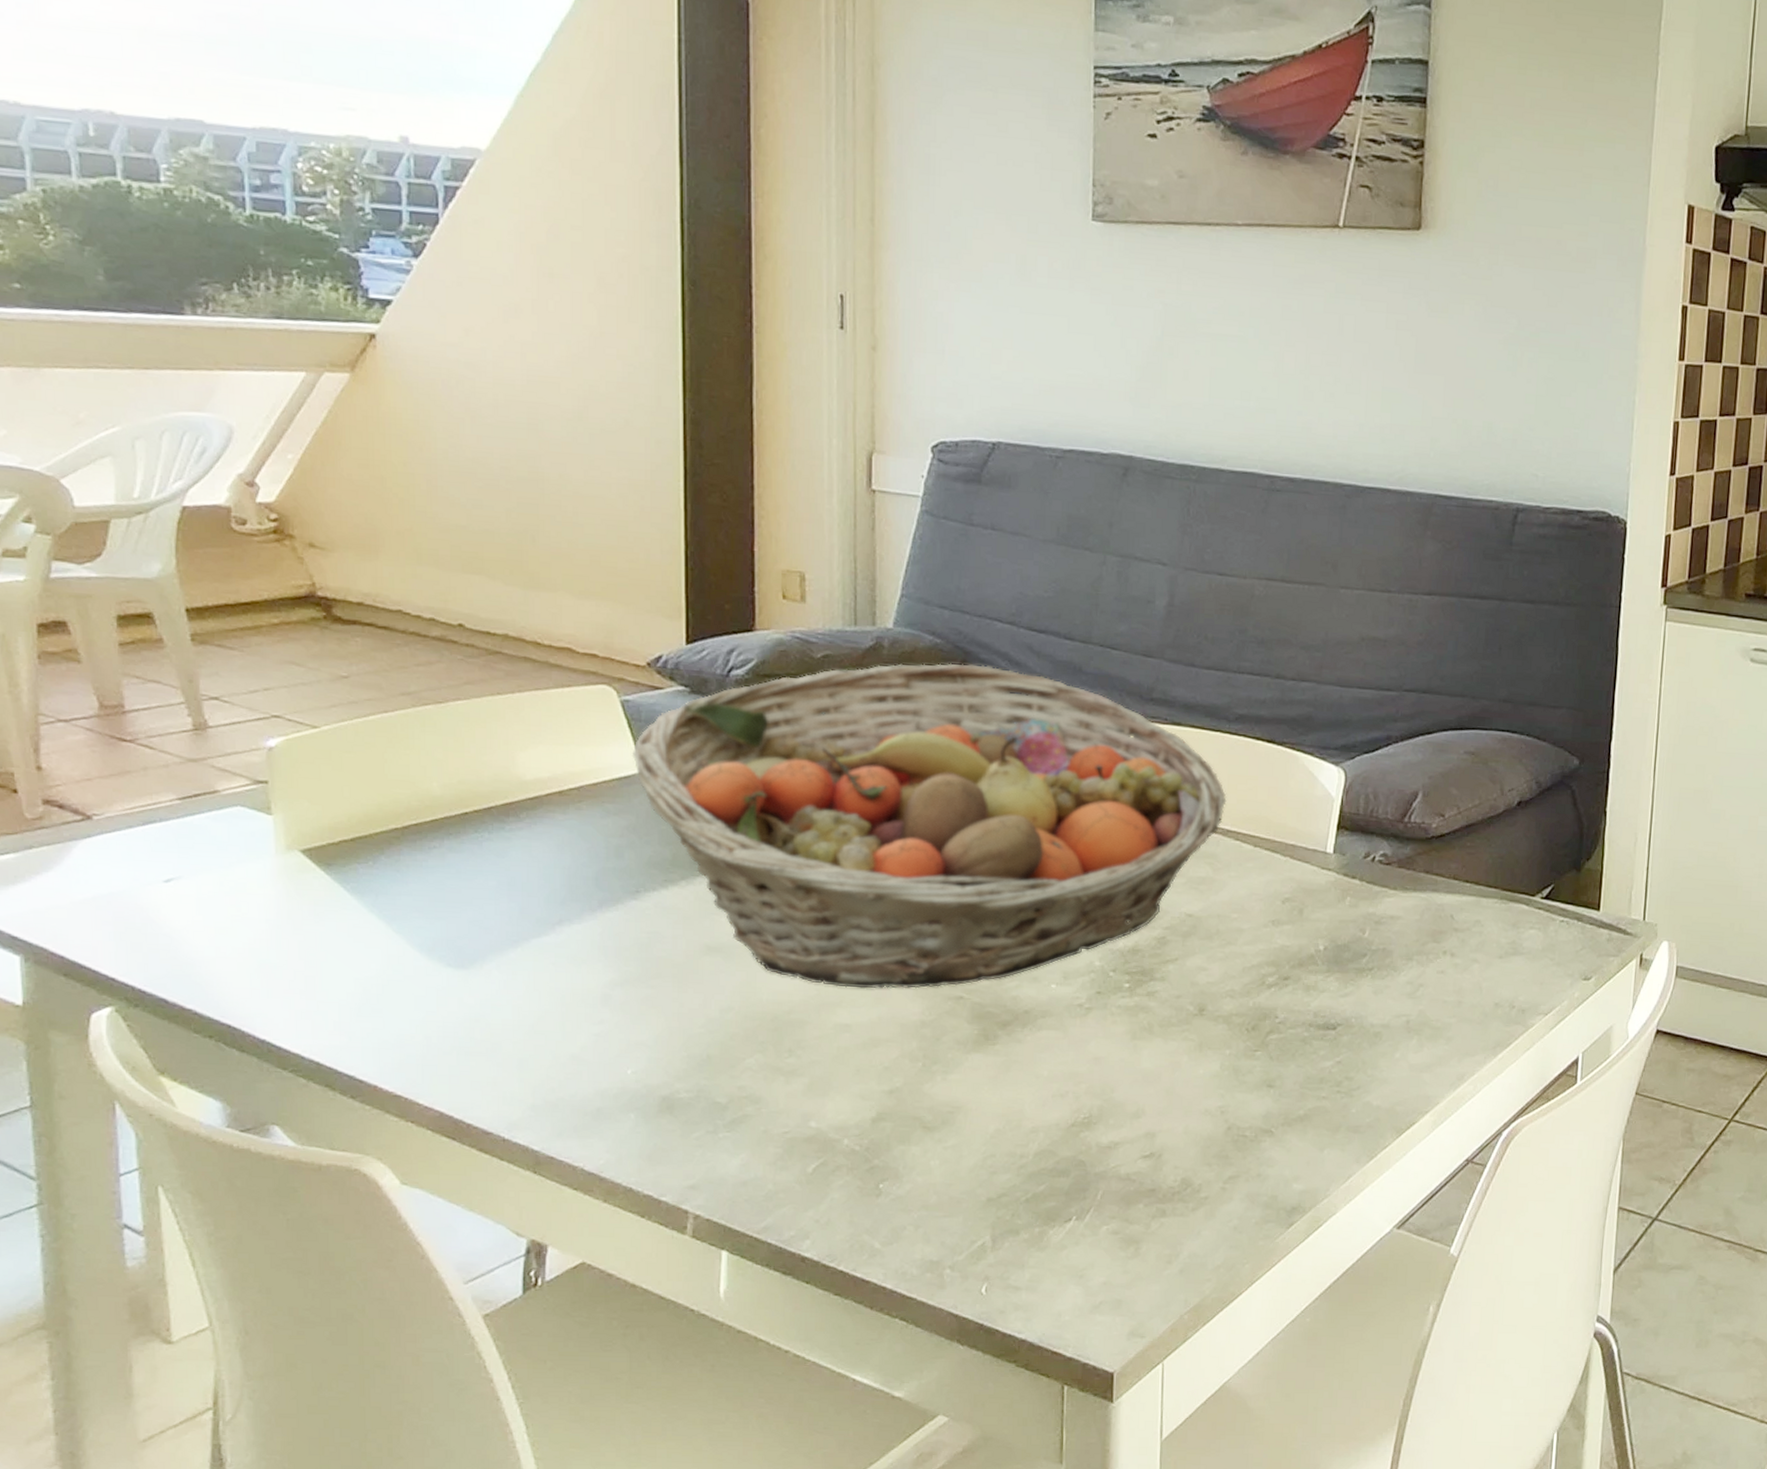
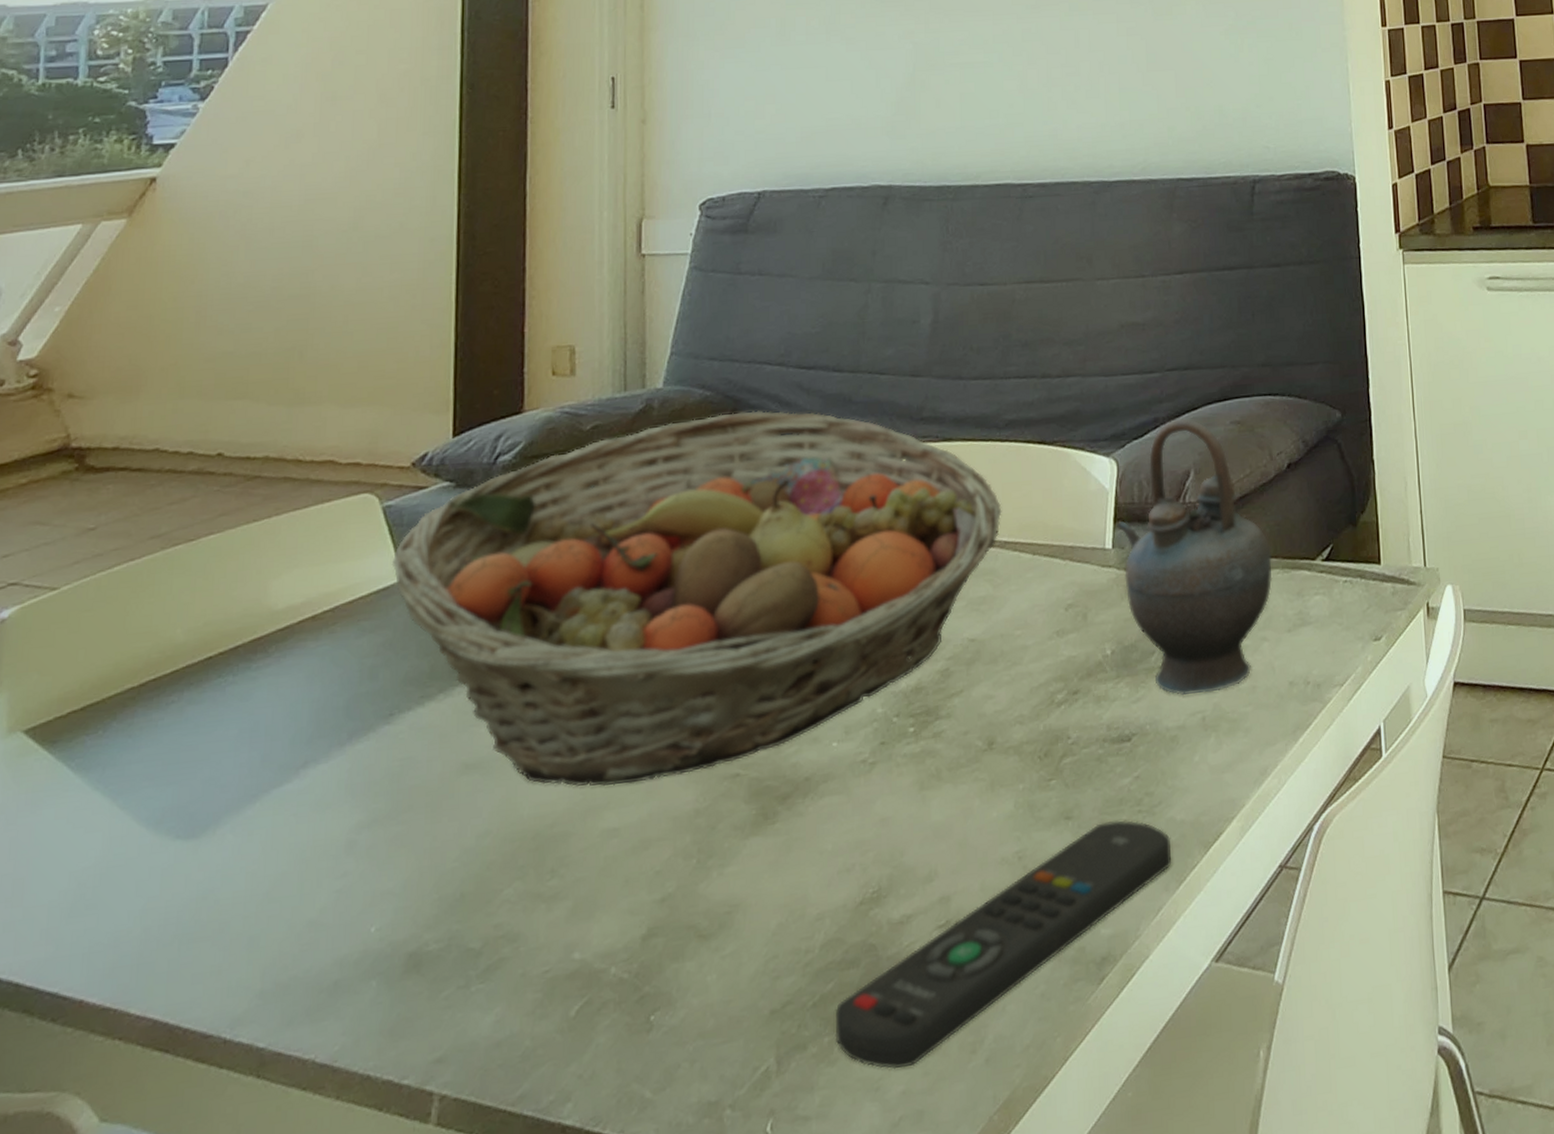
remote control: none [1045,1095,1366,1264] -> present [835,820,1172,1070]
teapot: none [1338,740,1492,1000] -> present [1115,418,1273,696]

